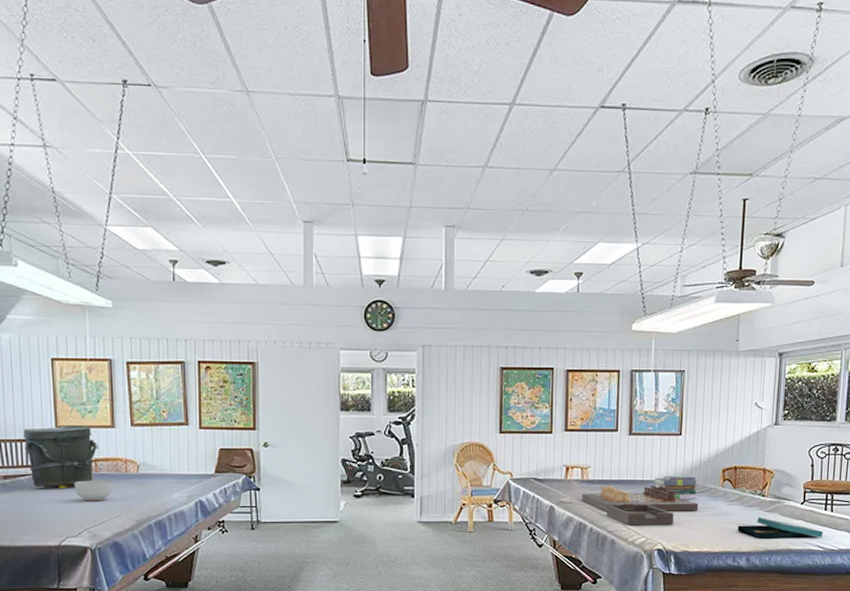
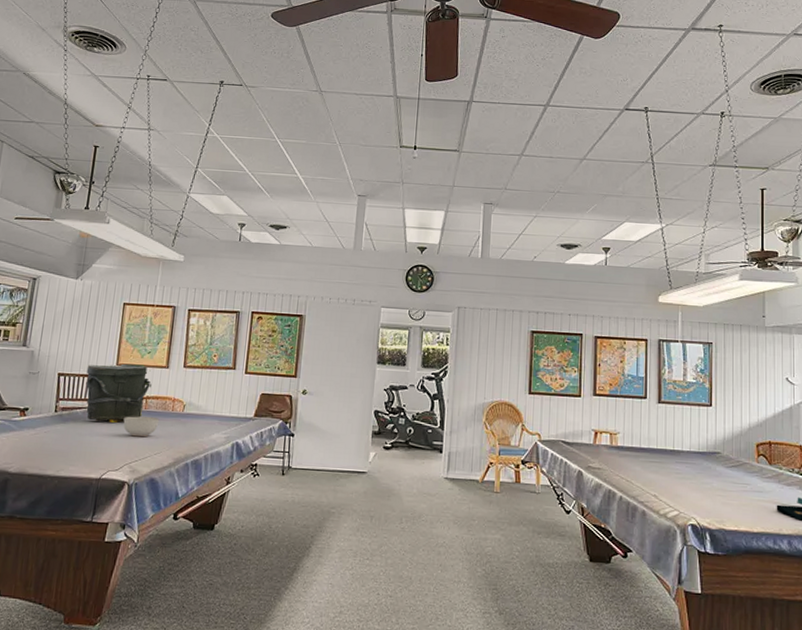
gameboard: present [582,484,699,512] -> none [611,452,733,487]
tray: present [606,503,674,526] -> none [636,473,707,500]
books: present [654,475,697,500] -> none [686,447,731,474]

